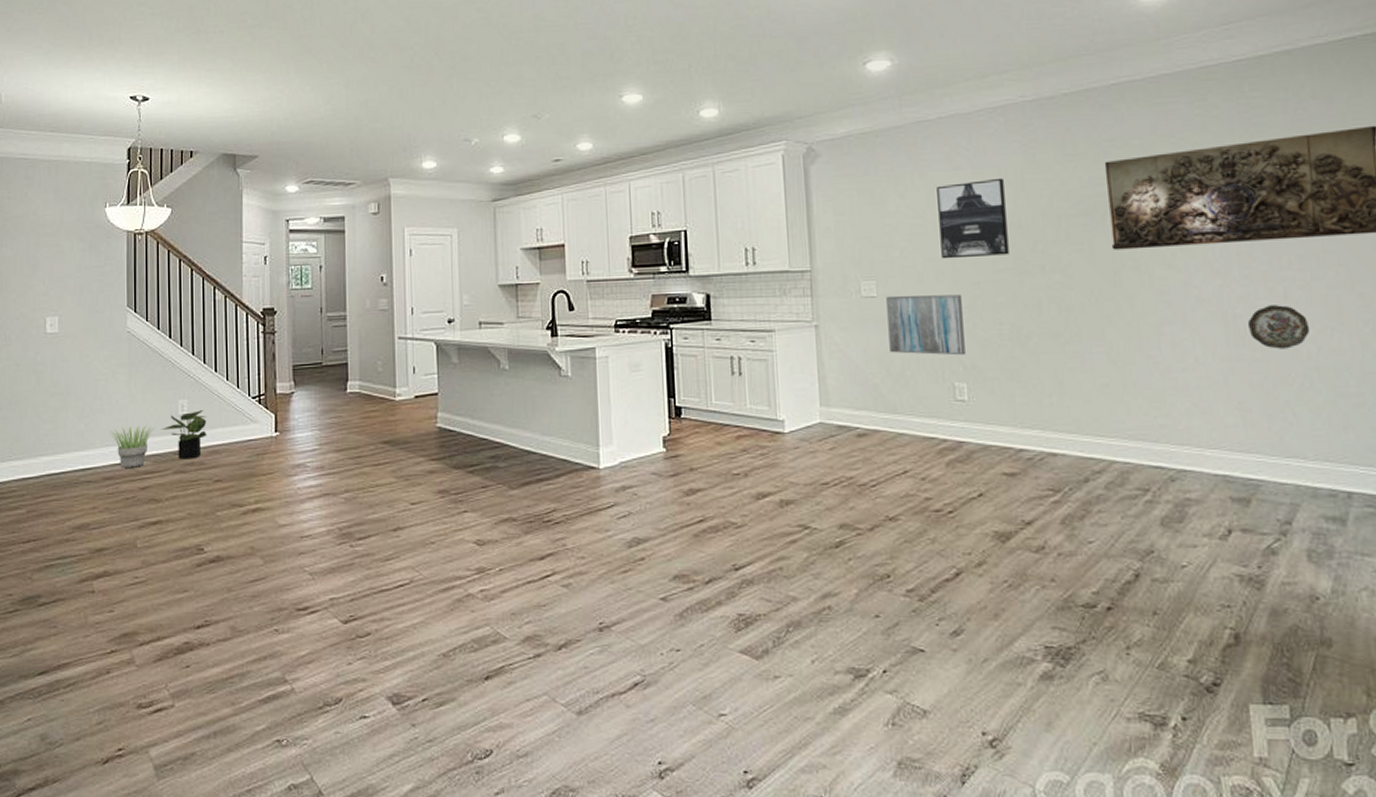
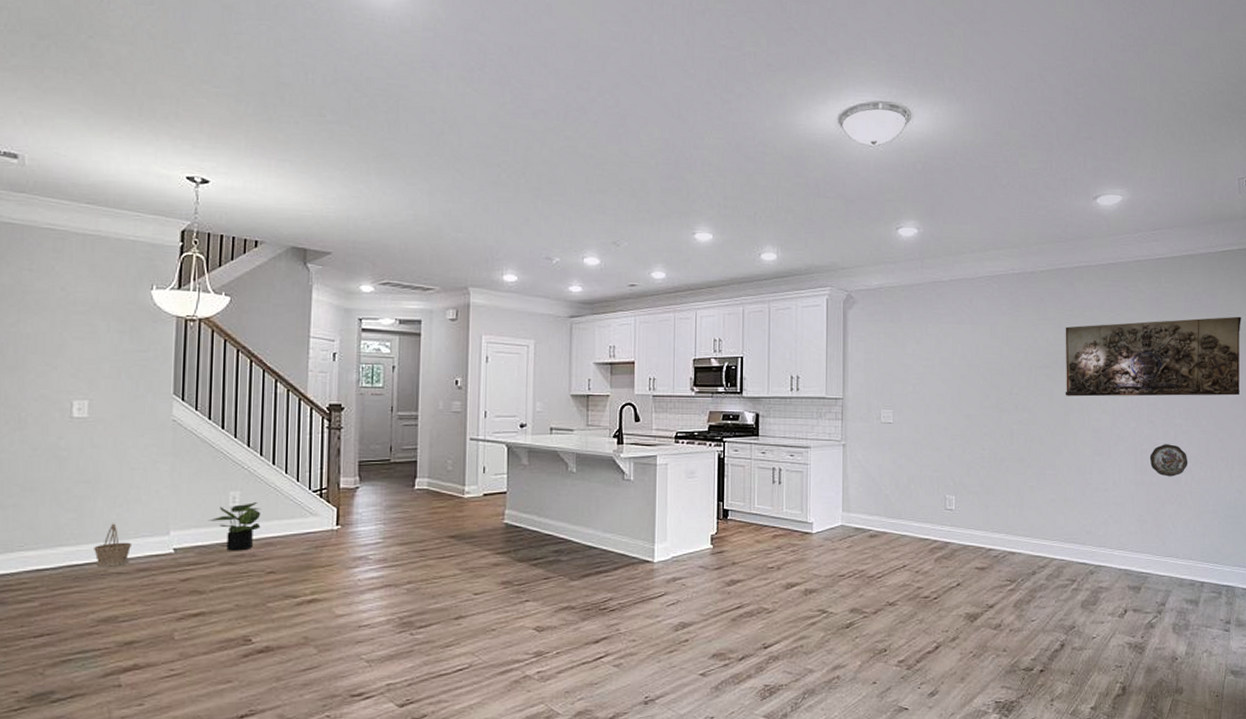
basket: none [68,433,99,476] -> present [94,523,133,567]
potted plant: present [110,426,155,468] -> none [147,517,201,559]
wall art: present [886,294,965,356] -> none [900,423,956,474]
wall art: present [937,177,1009,259] -> none [944,333,994,396]

